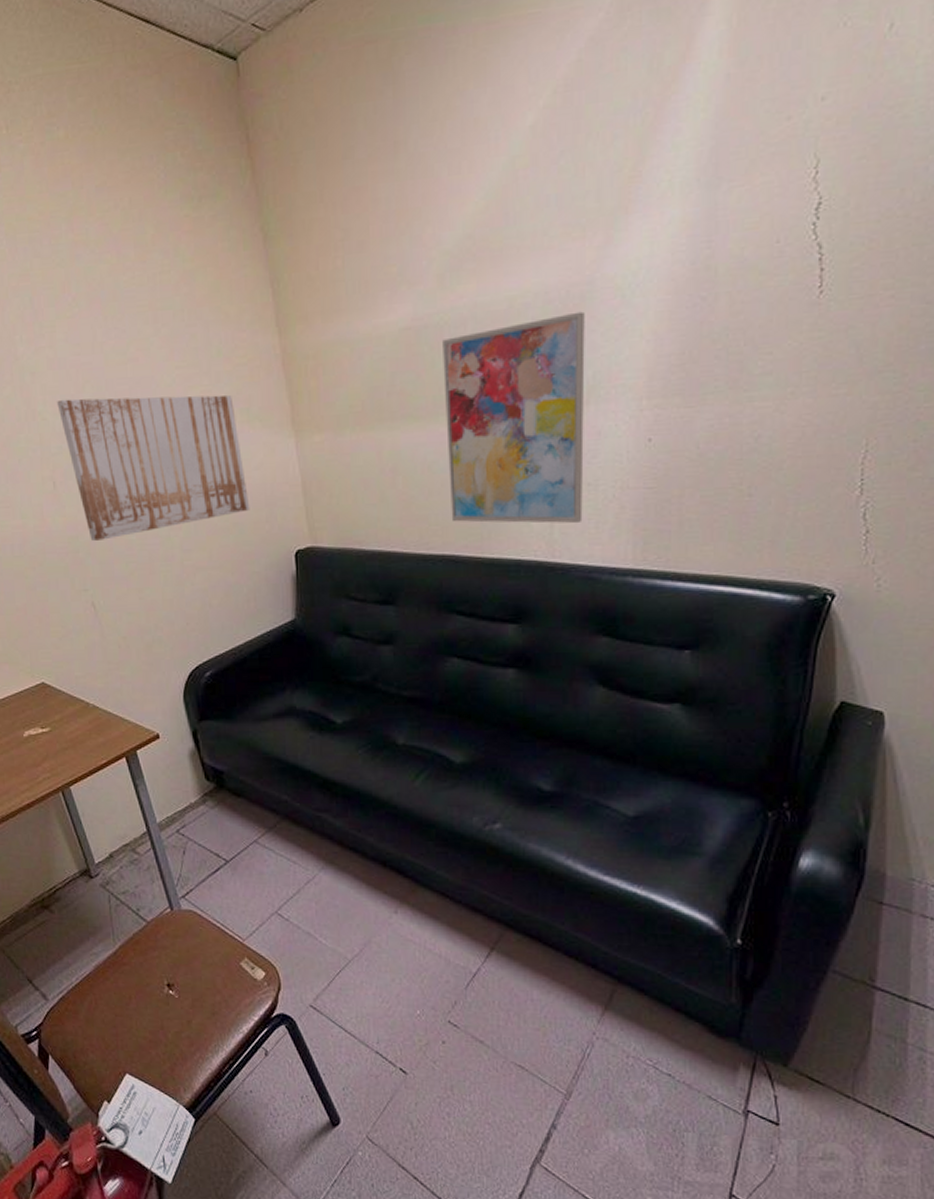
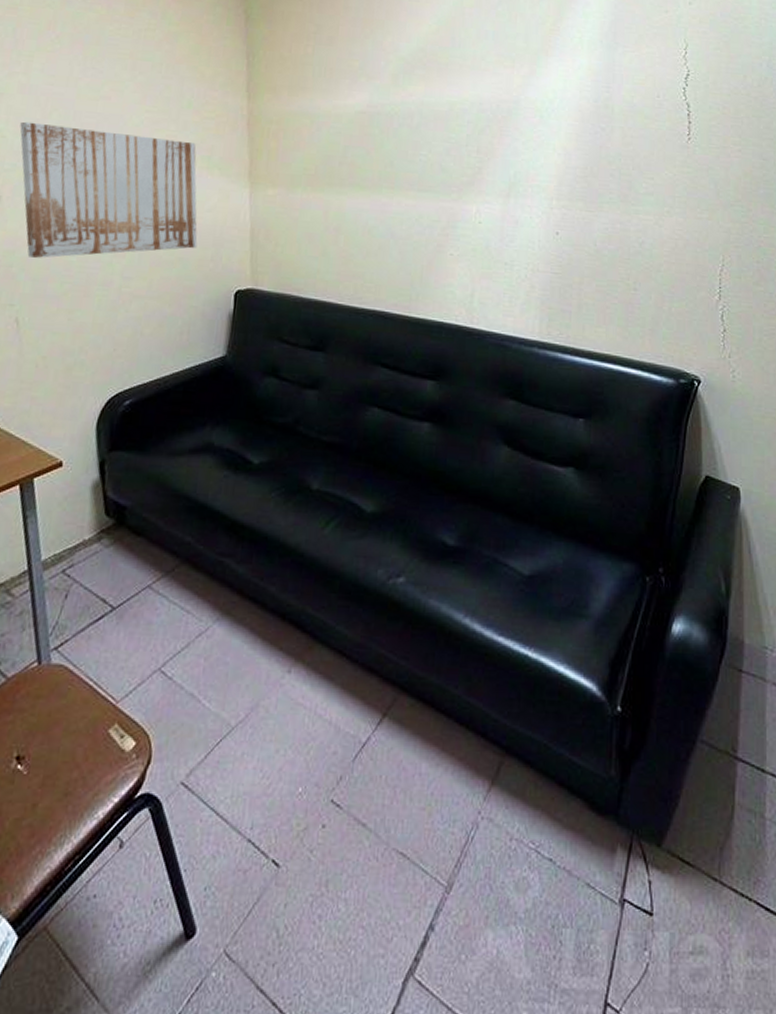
wall art: present [443,311,585,524] -> none [384,122,510,296]

